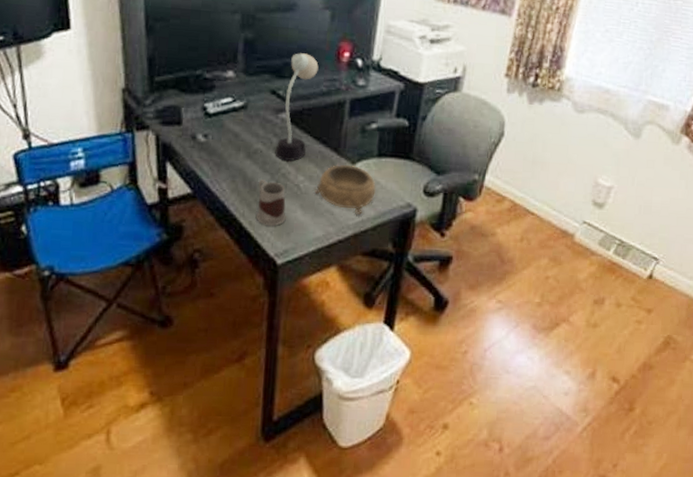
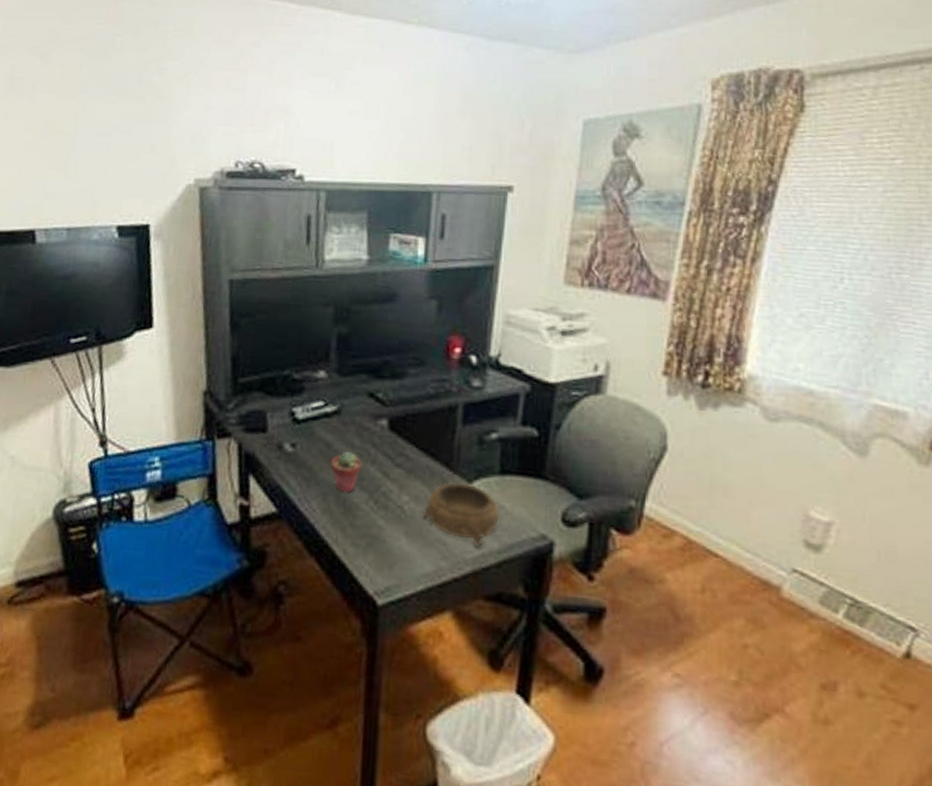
potted succulent: none [238,140,265,175] -> present [330,451,362,493]
mug: present [255,180,286,227] -> none [351,498,388,557]
desk lamp: present [275,53,319,161] -> none [373,349,424,477]

